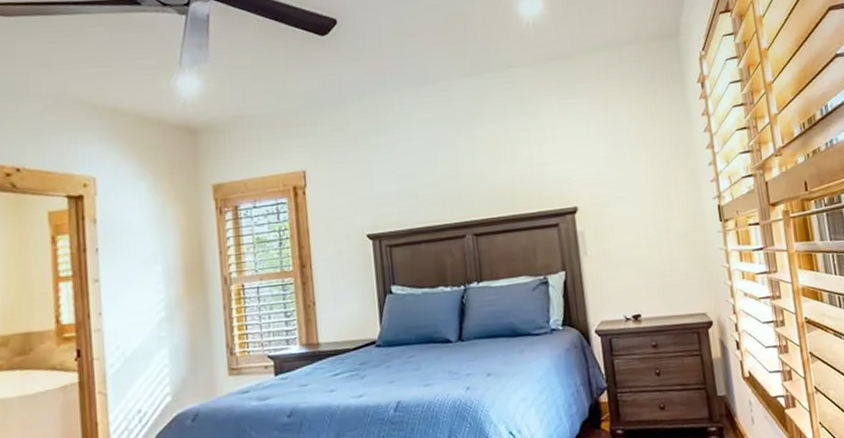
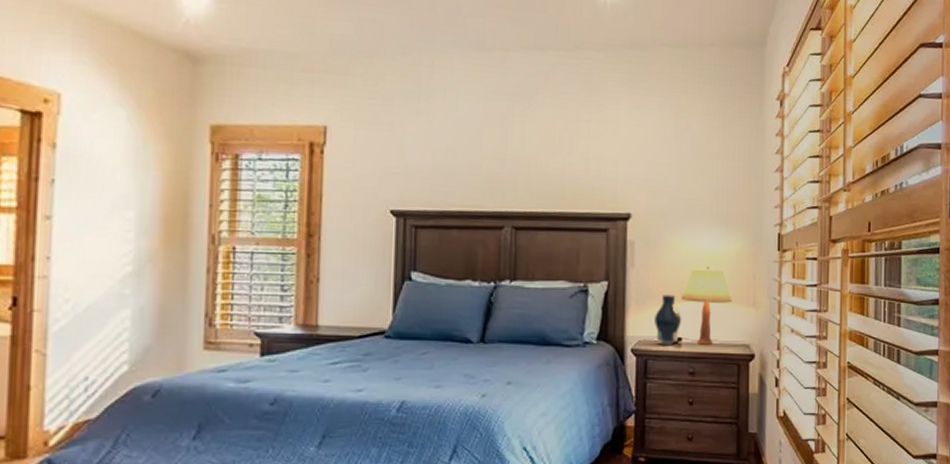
vase: none [612,276,639,324] -> present [653,295,682,346]
table lamp: none [635,245,683,319] -> present [681,266,732,346]

